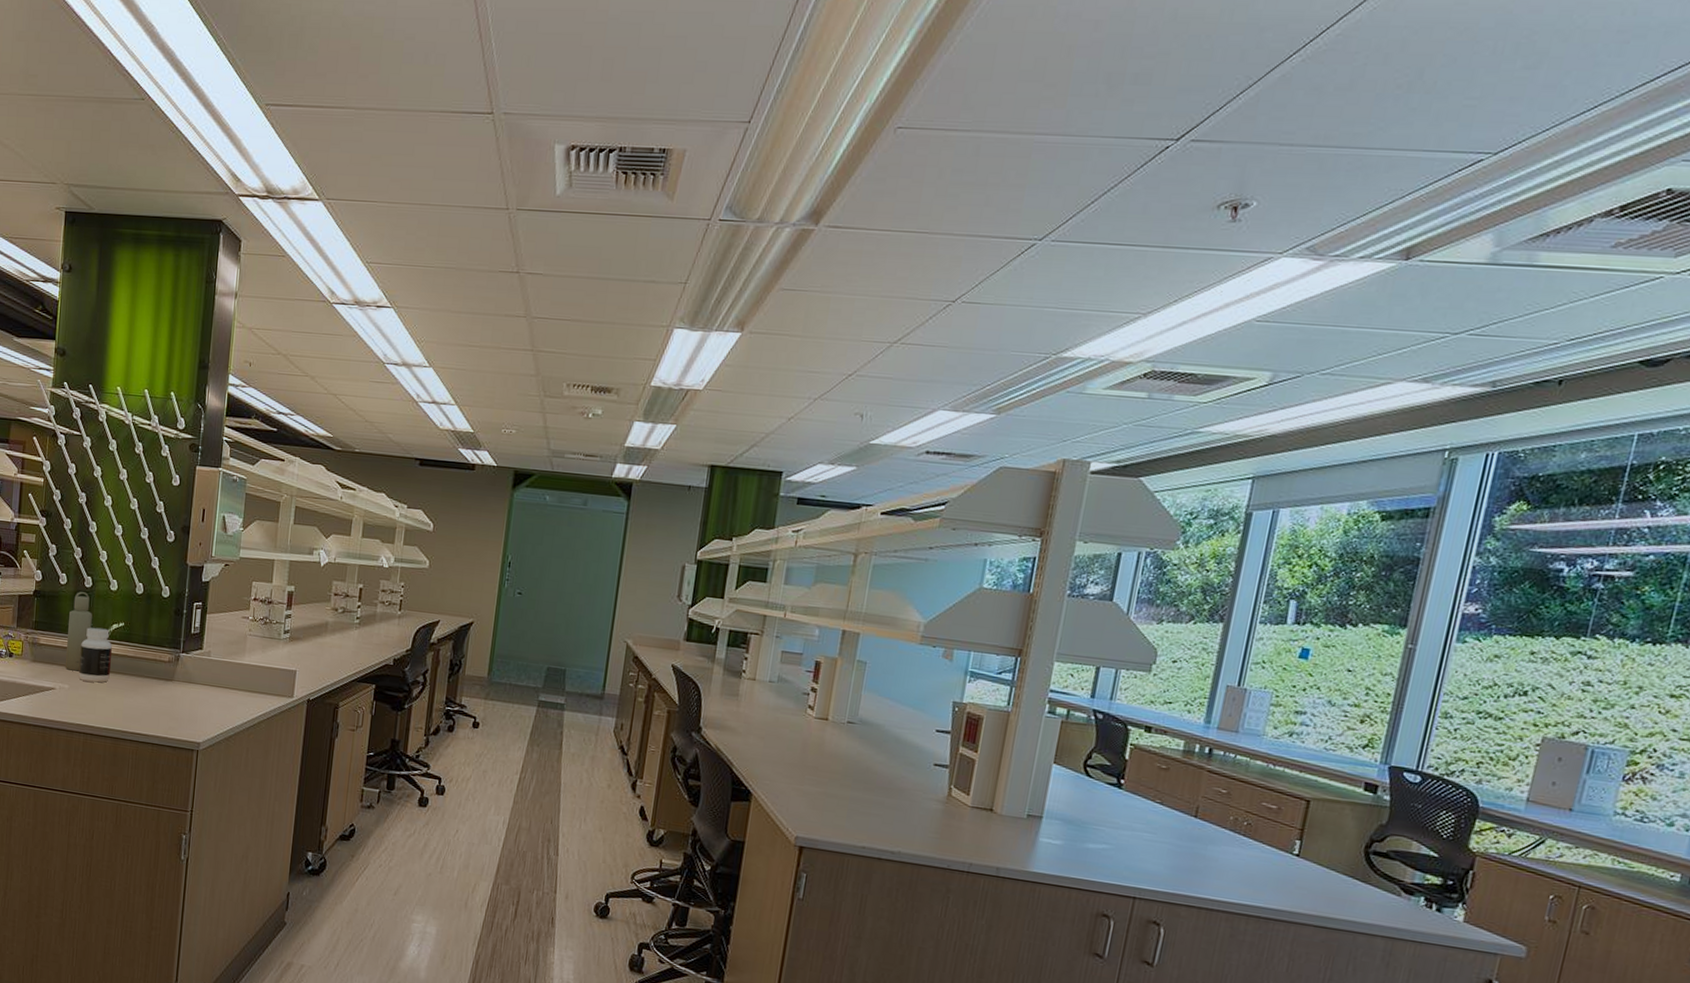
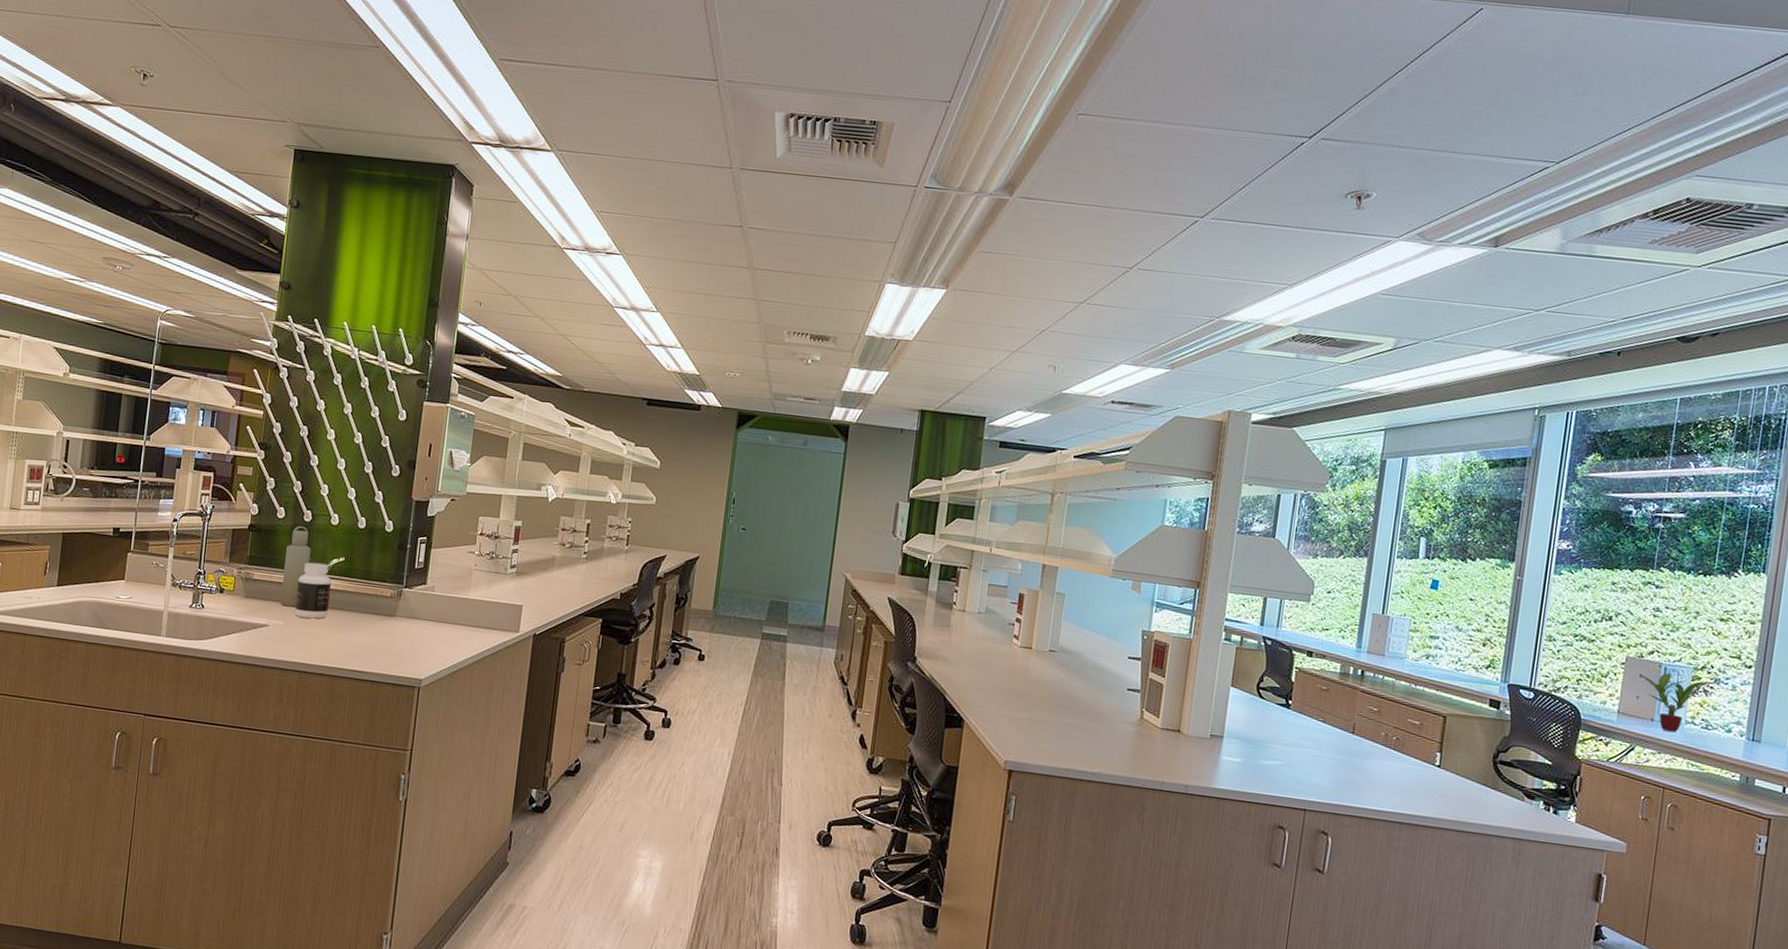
potted plant: none [1557,756,1662,825] -> present [1639,673,1719,733]

